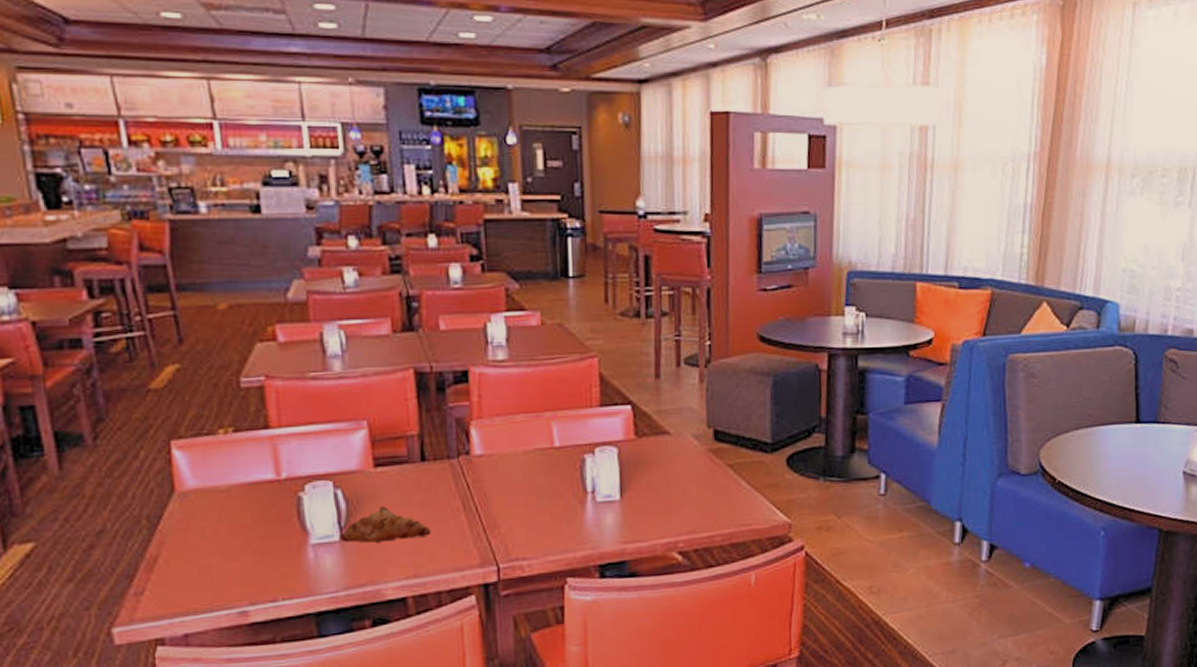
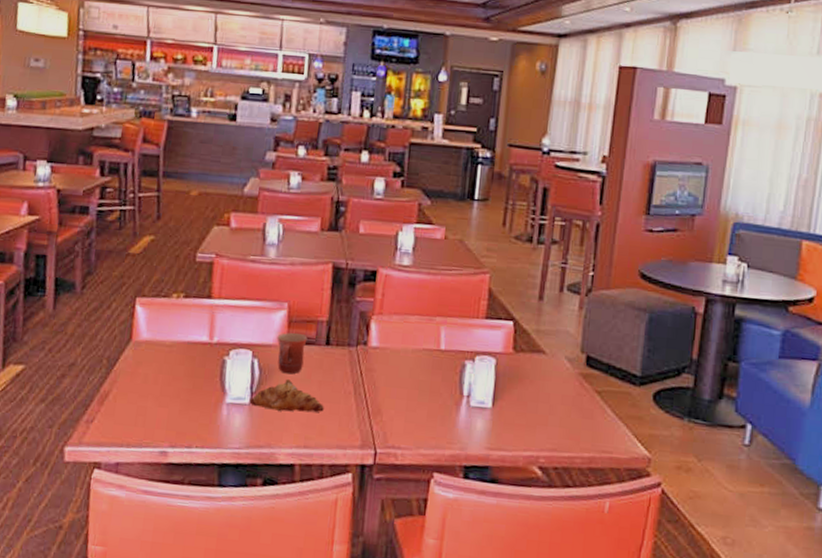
mug: none [360,453,398,501] -> present [277,332,308,374]

